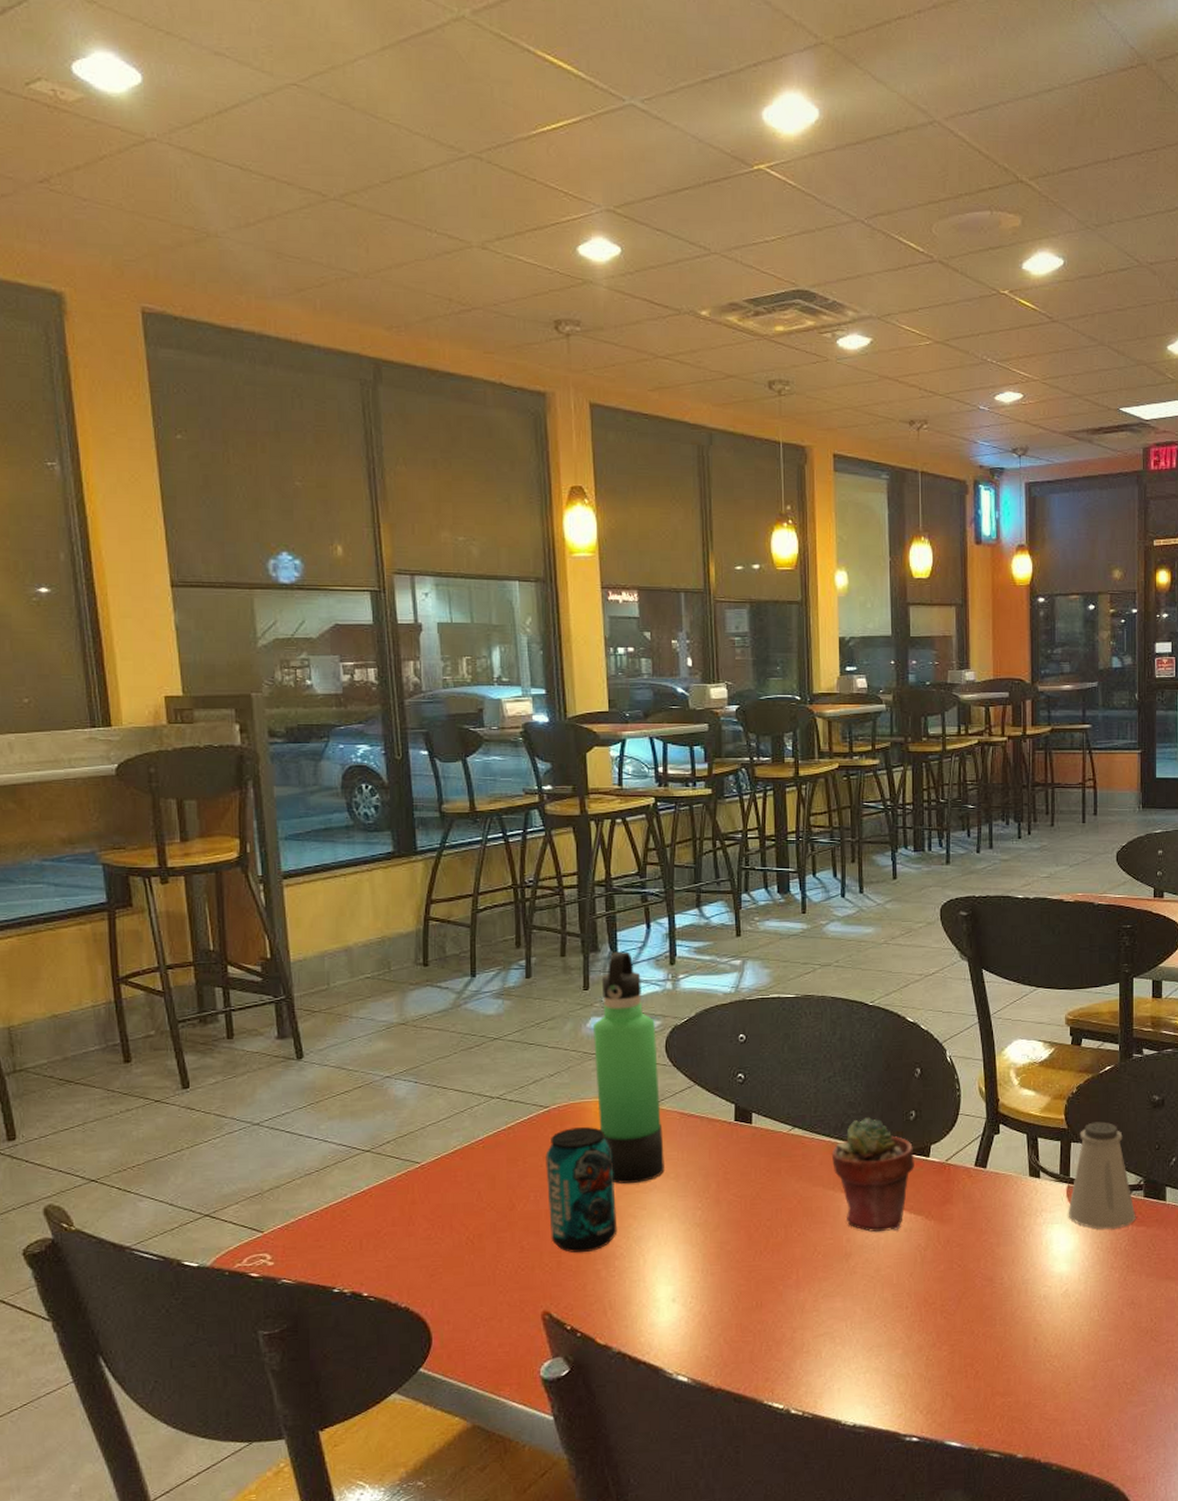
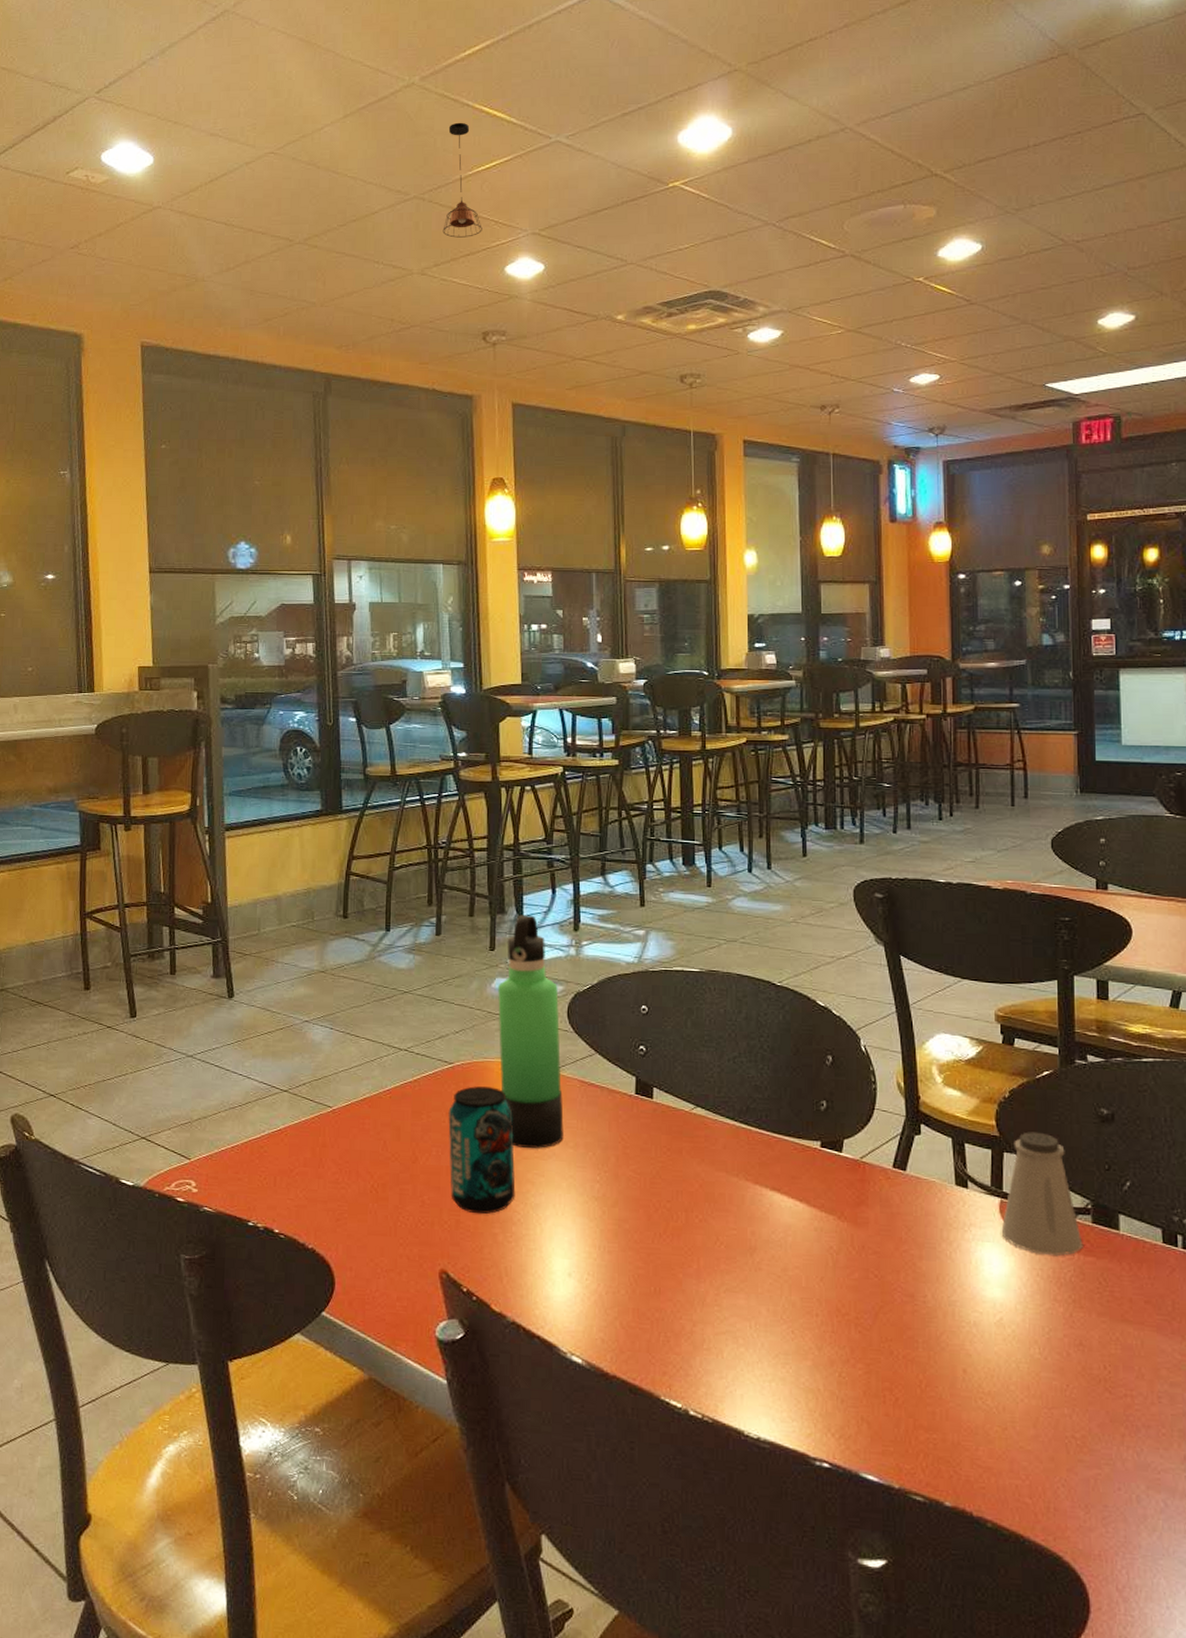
pendant light: none [504,70,550,209] -> present [442,122,482,238]
potted succulent: present [831,1117,914,1232] -> none [735,1103,825,1228]

